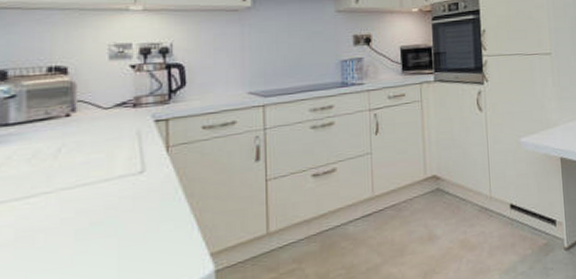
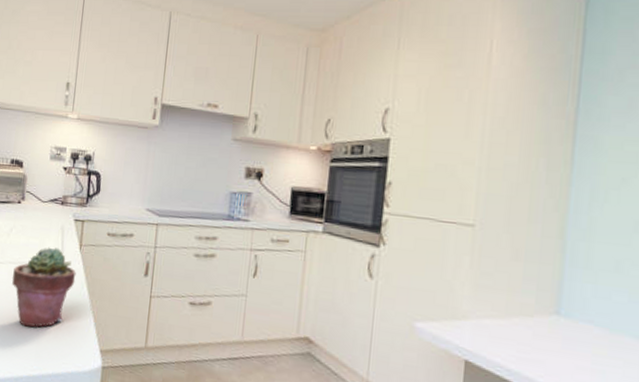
potted succulent: none [67,156,165,259] -> present [12,247,76,328]

